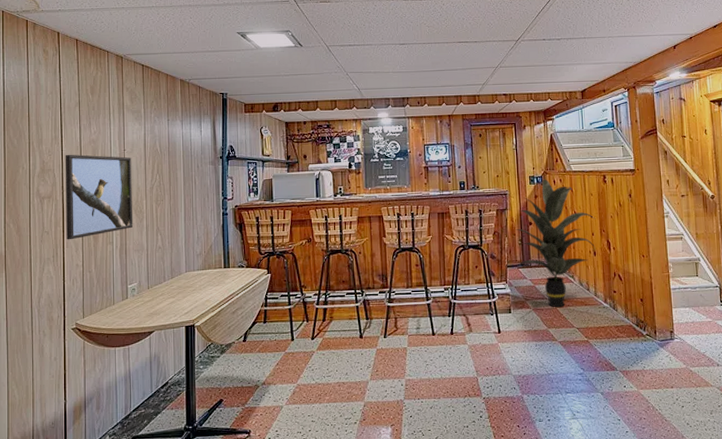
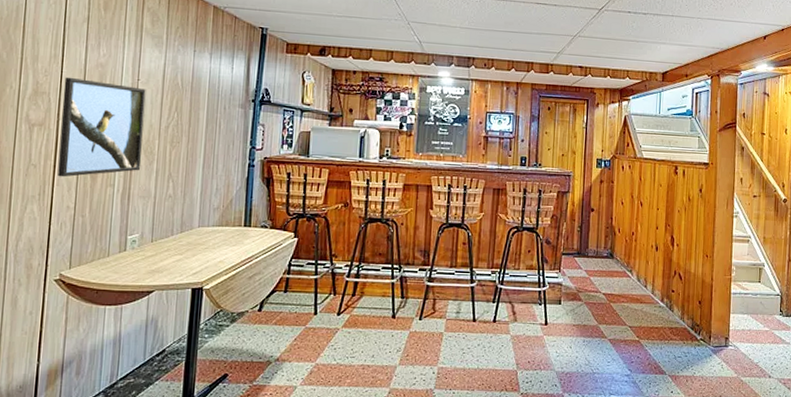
indoor plant: present [515,179,596,308] -> none [575,163,662,303]

